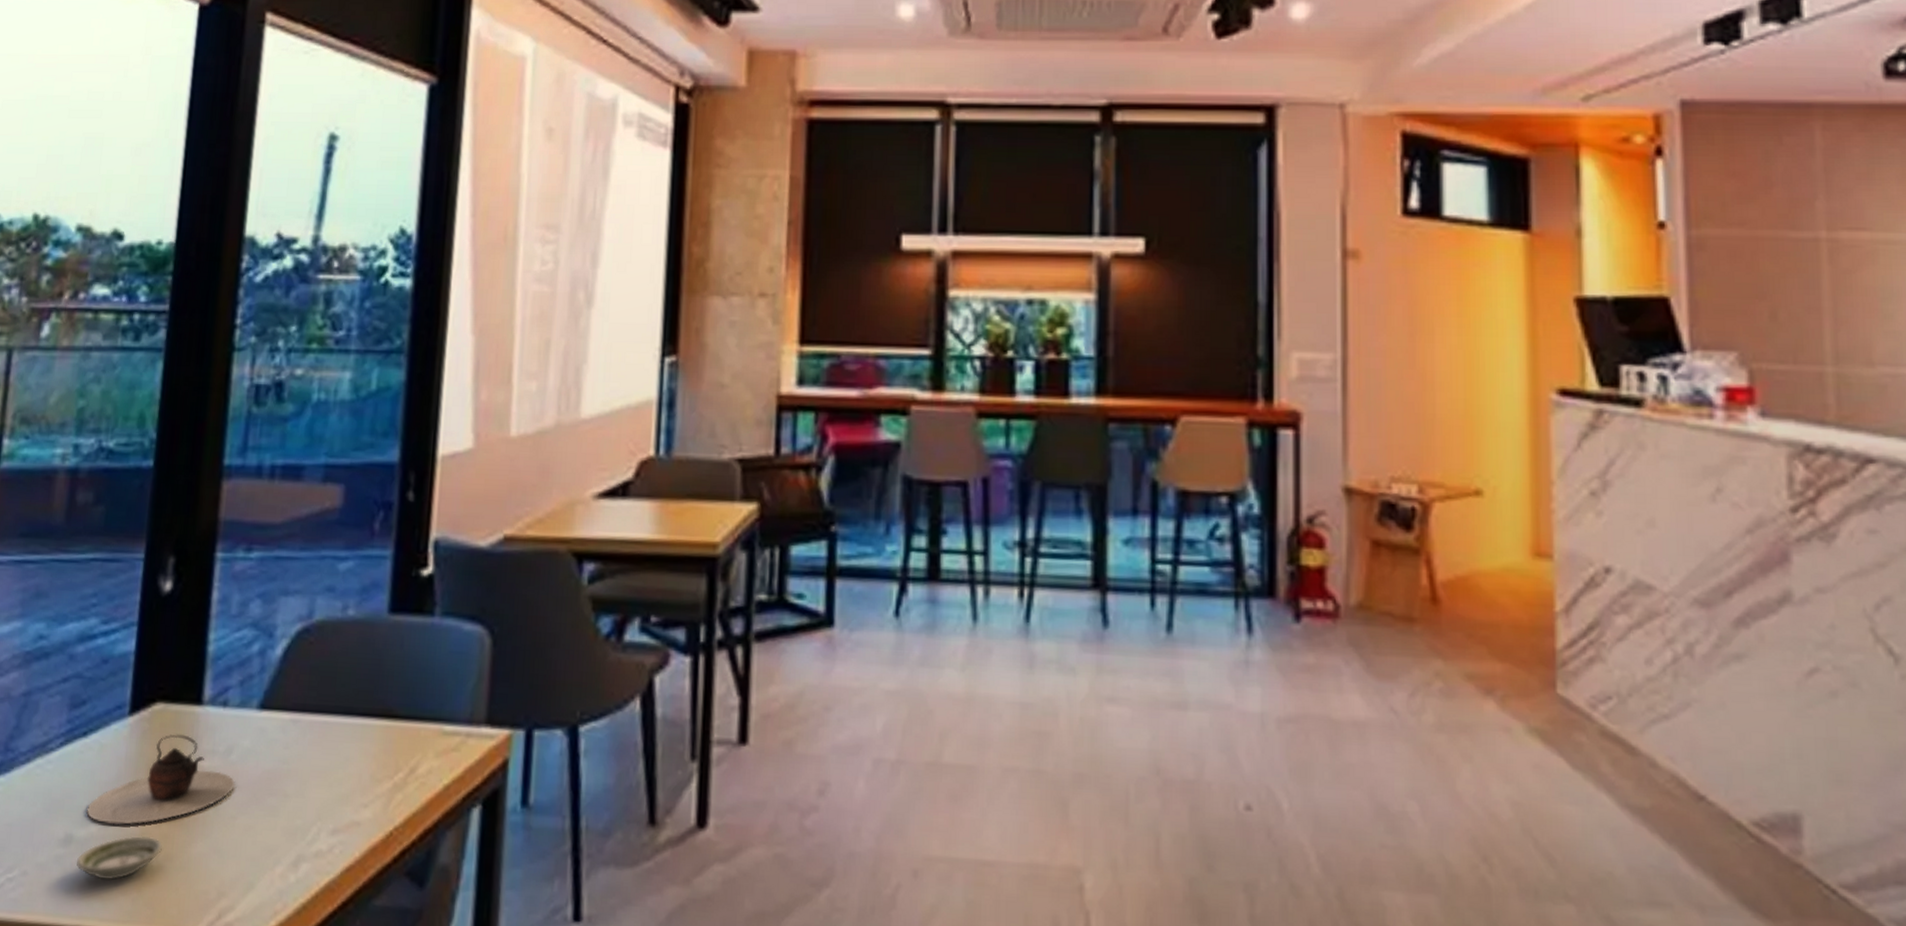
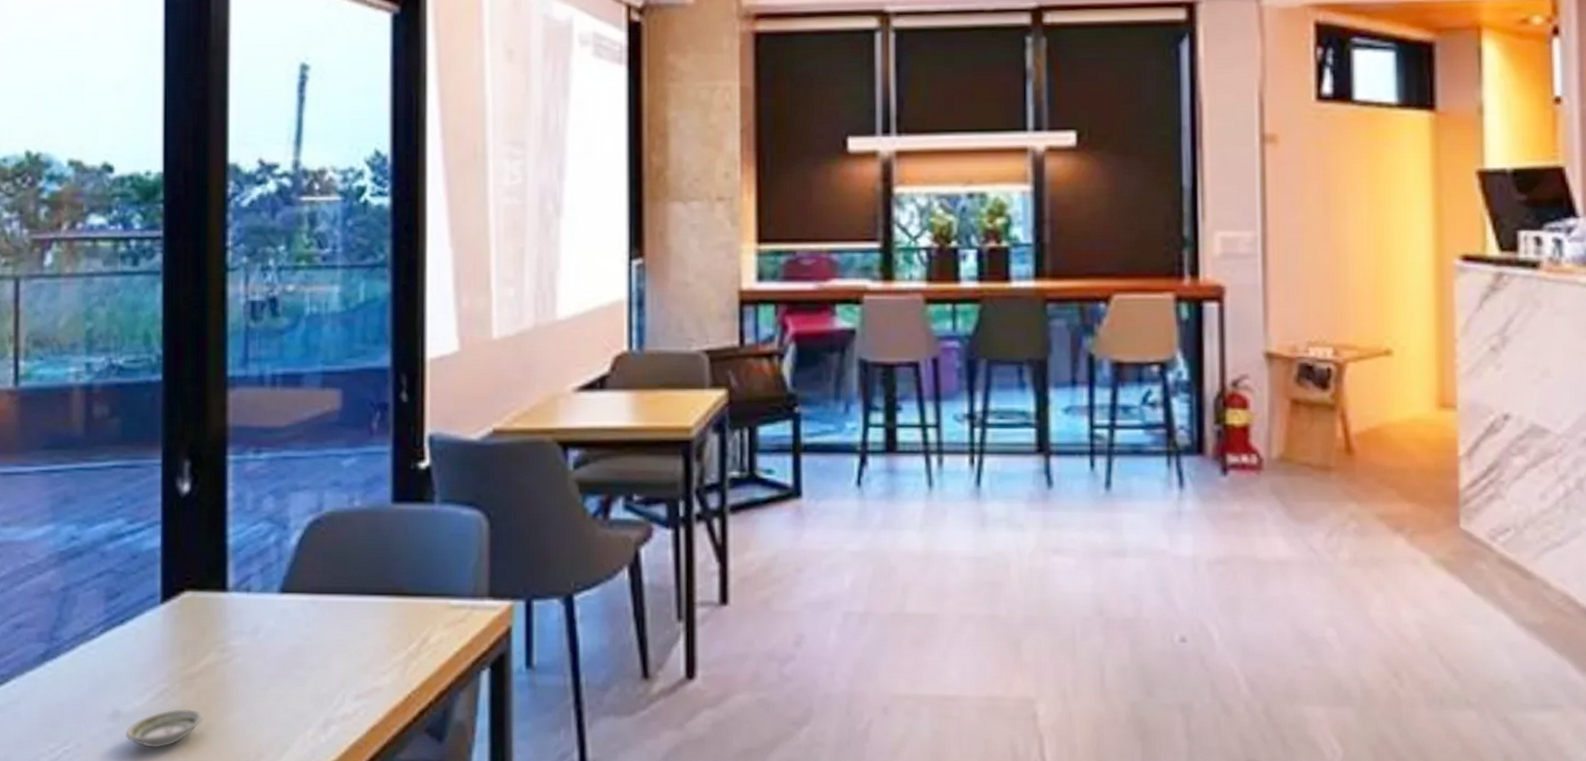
teapot: present [87,734,235,825] -> none [131,618,263,699]

